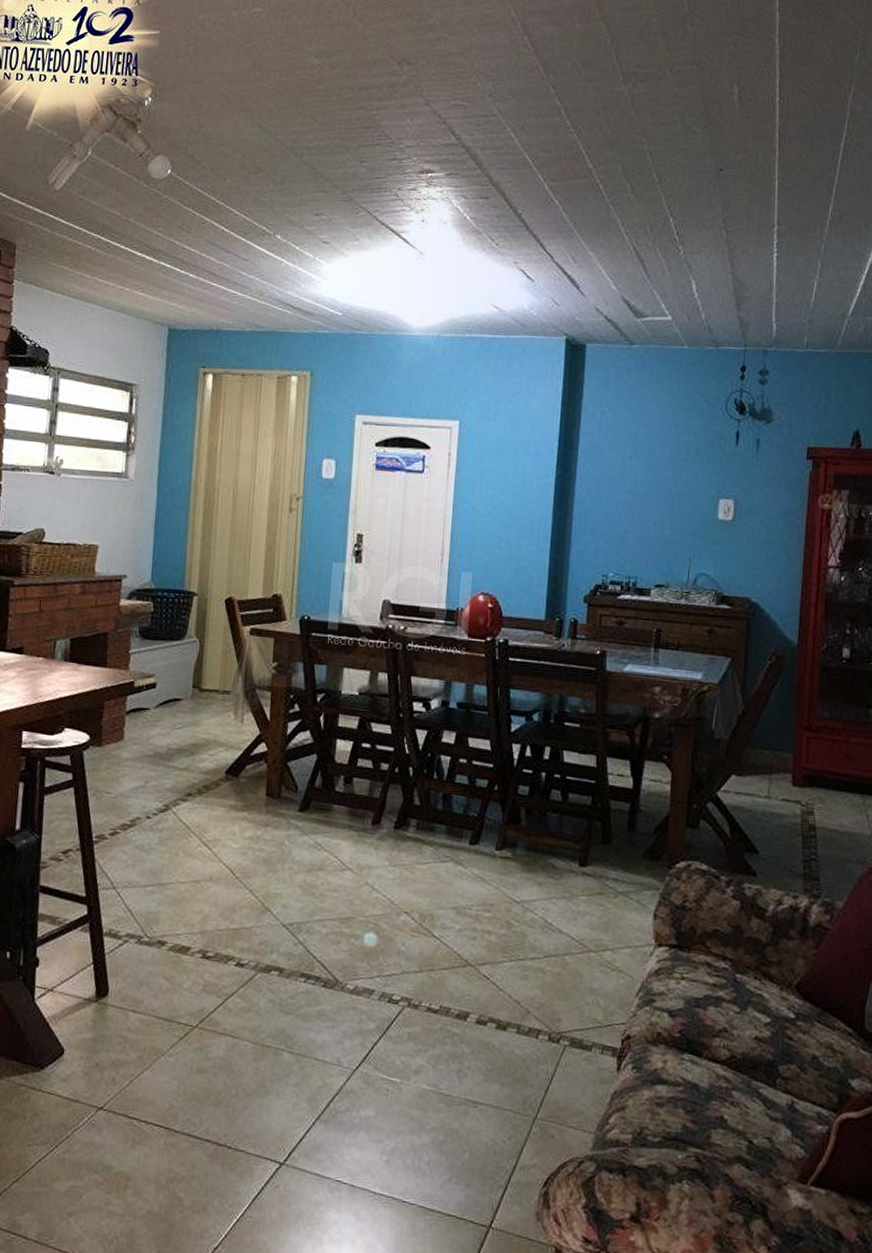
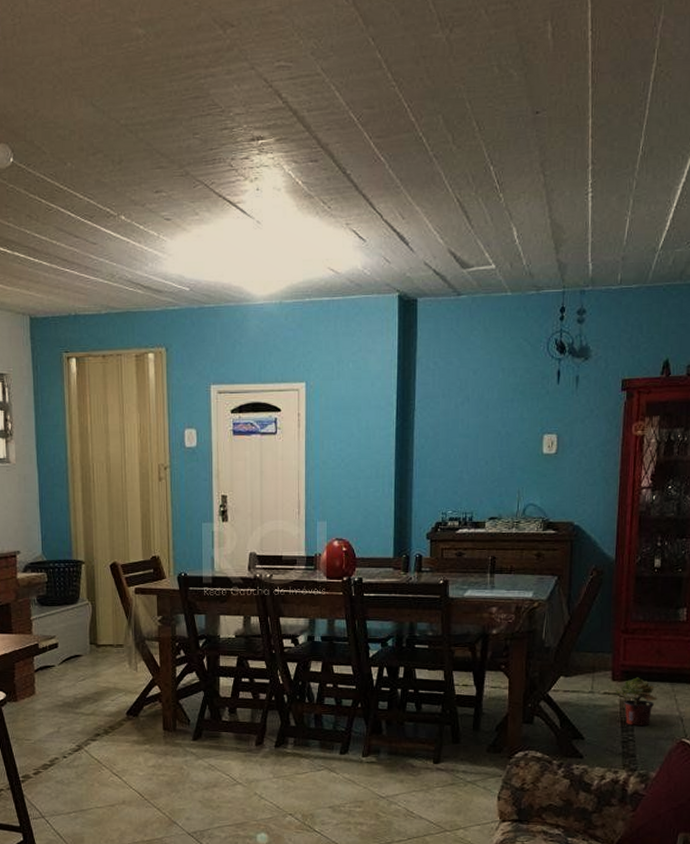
potted plant: none [796,784,846,843] -> present [615,677,658,725]

